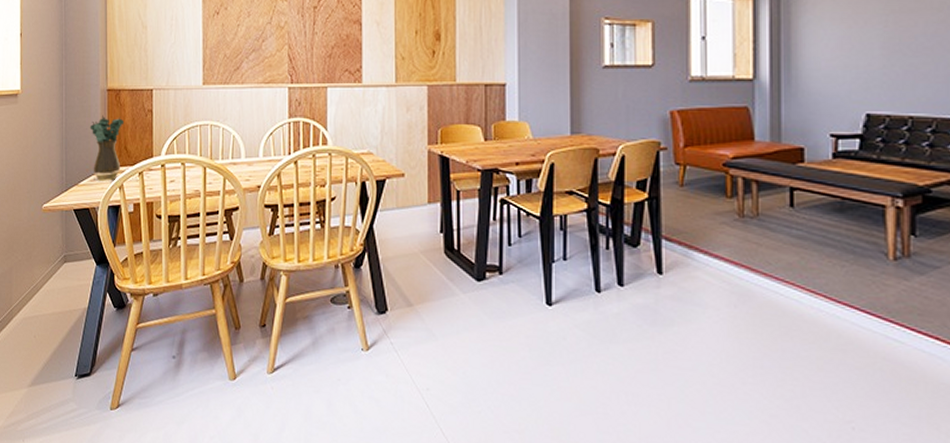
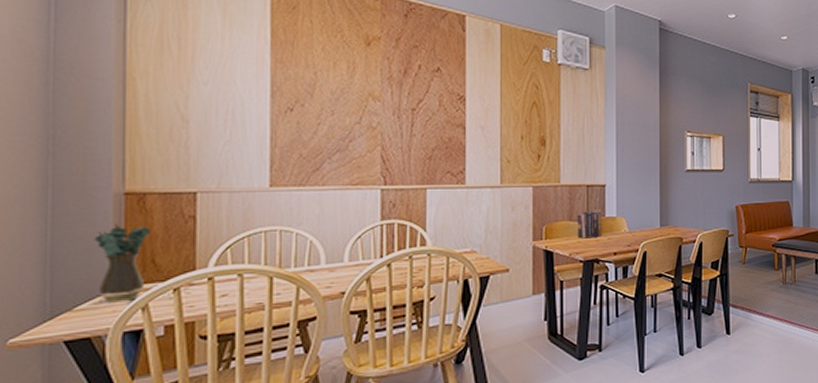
books: none [474,112,502,145] -> present [577,210,602,239]

